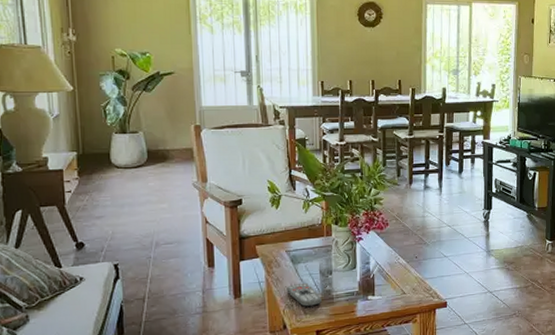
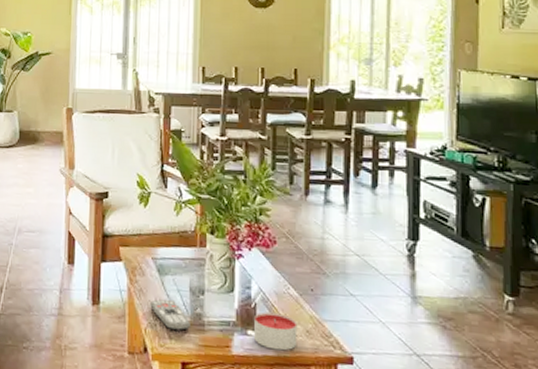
candle: none [373,279,406,308] -> present [254,312,298,351]

